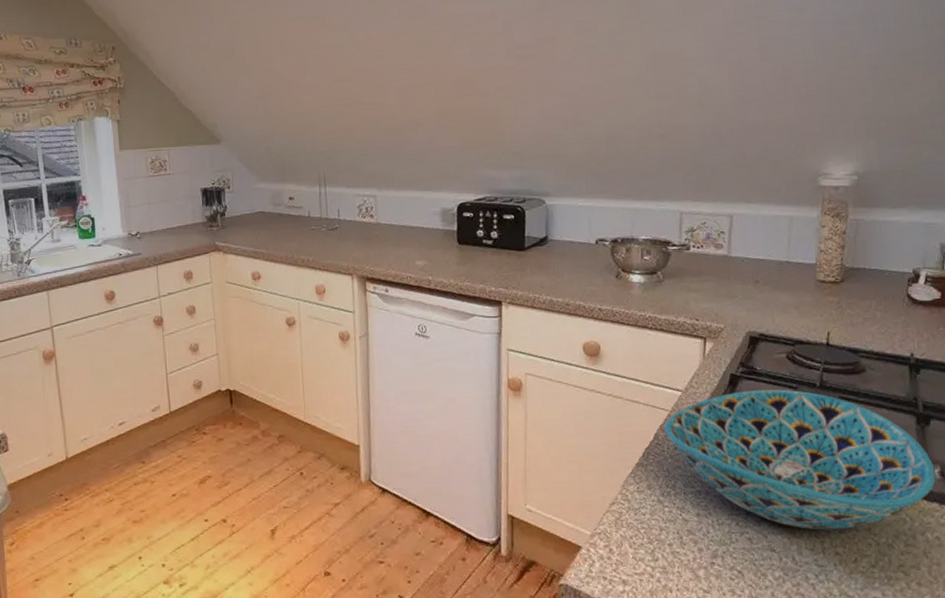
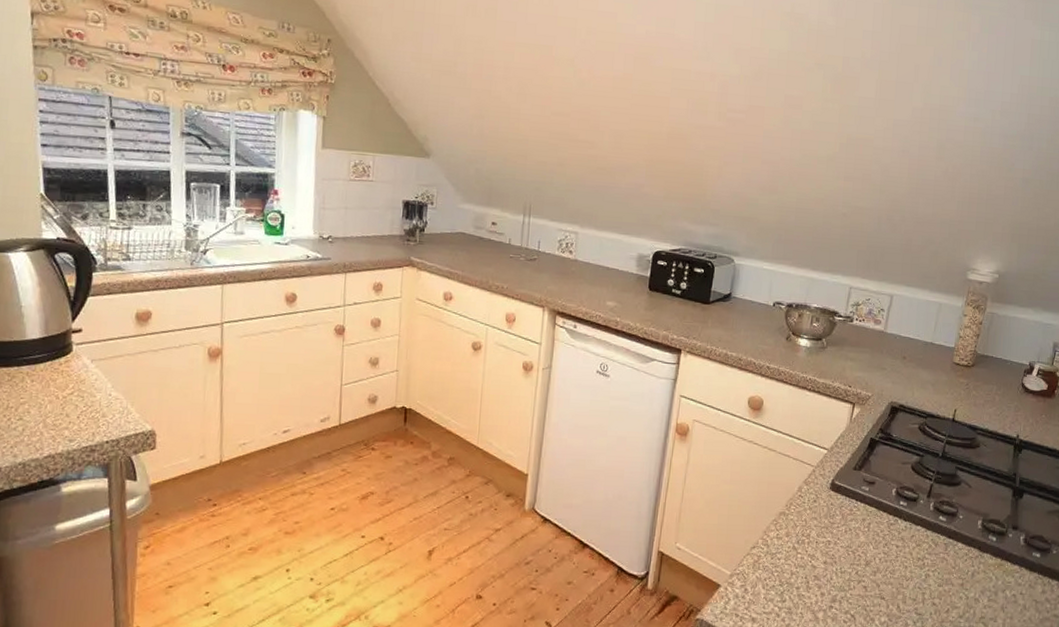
bowl: present [664,389,936,530] -> none [808,454,1021,583]

